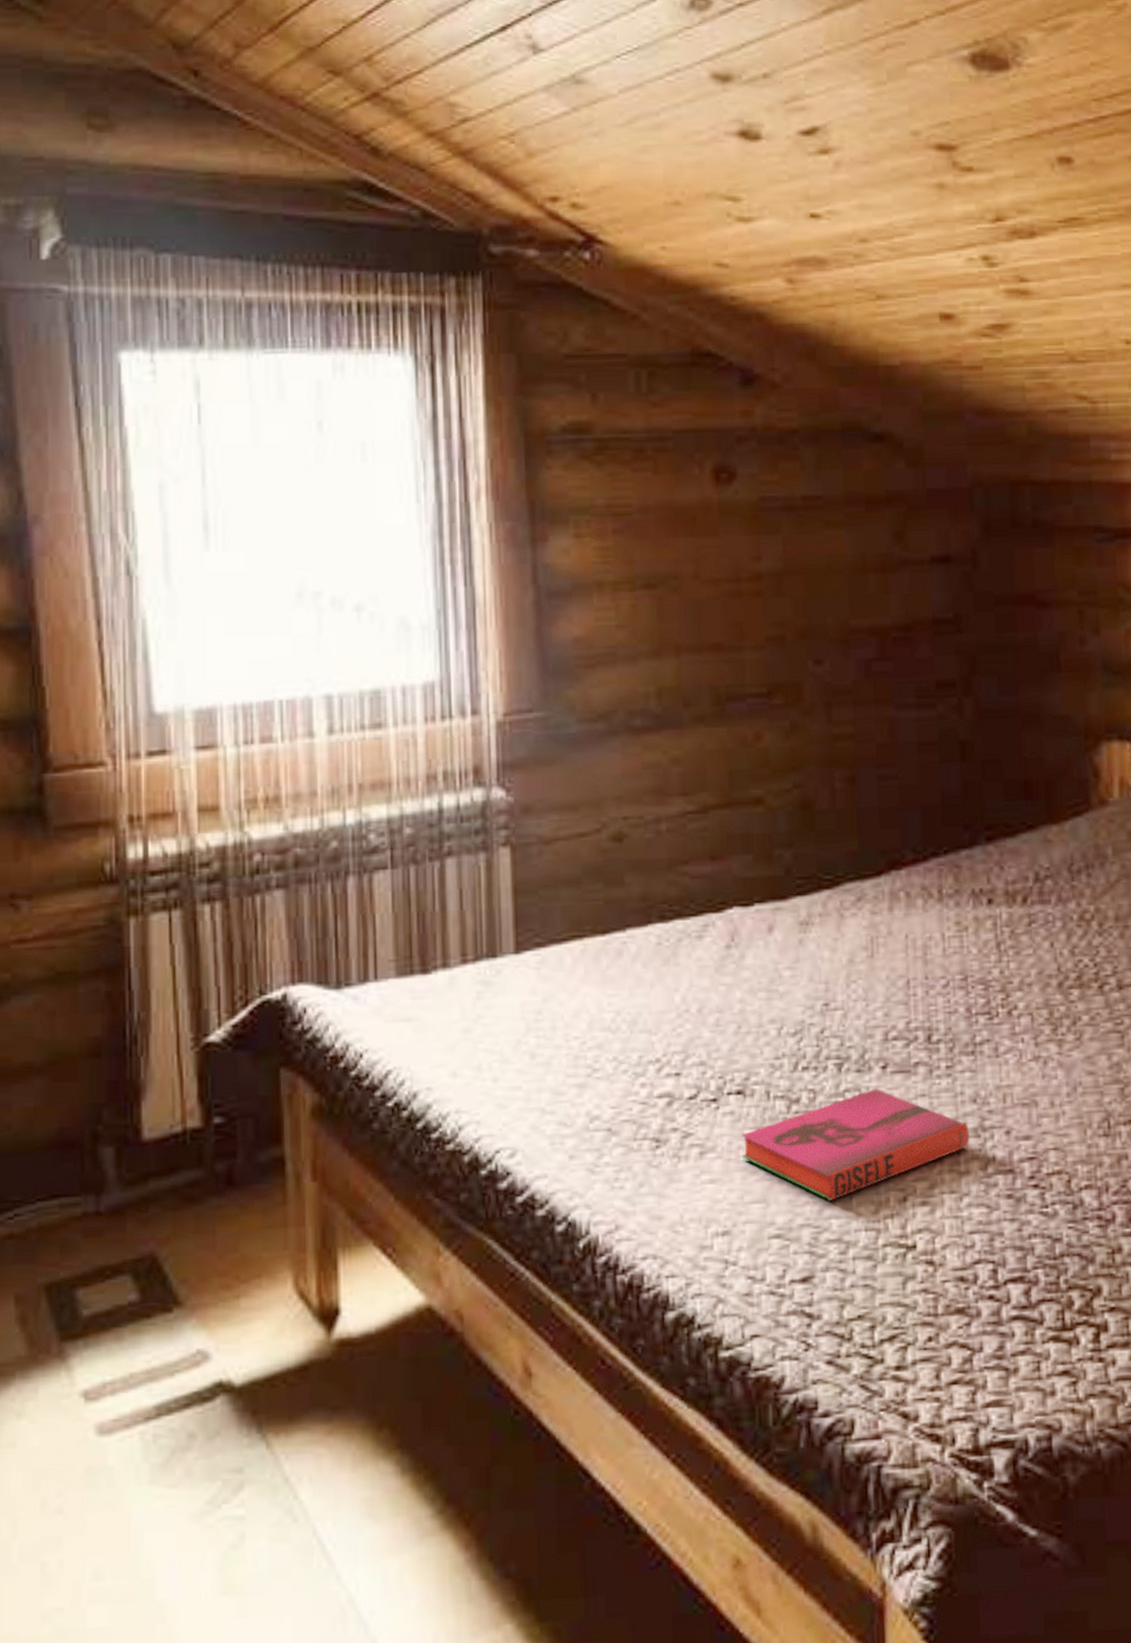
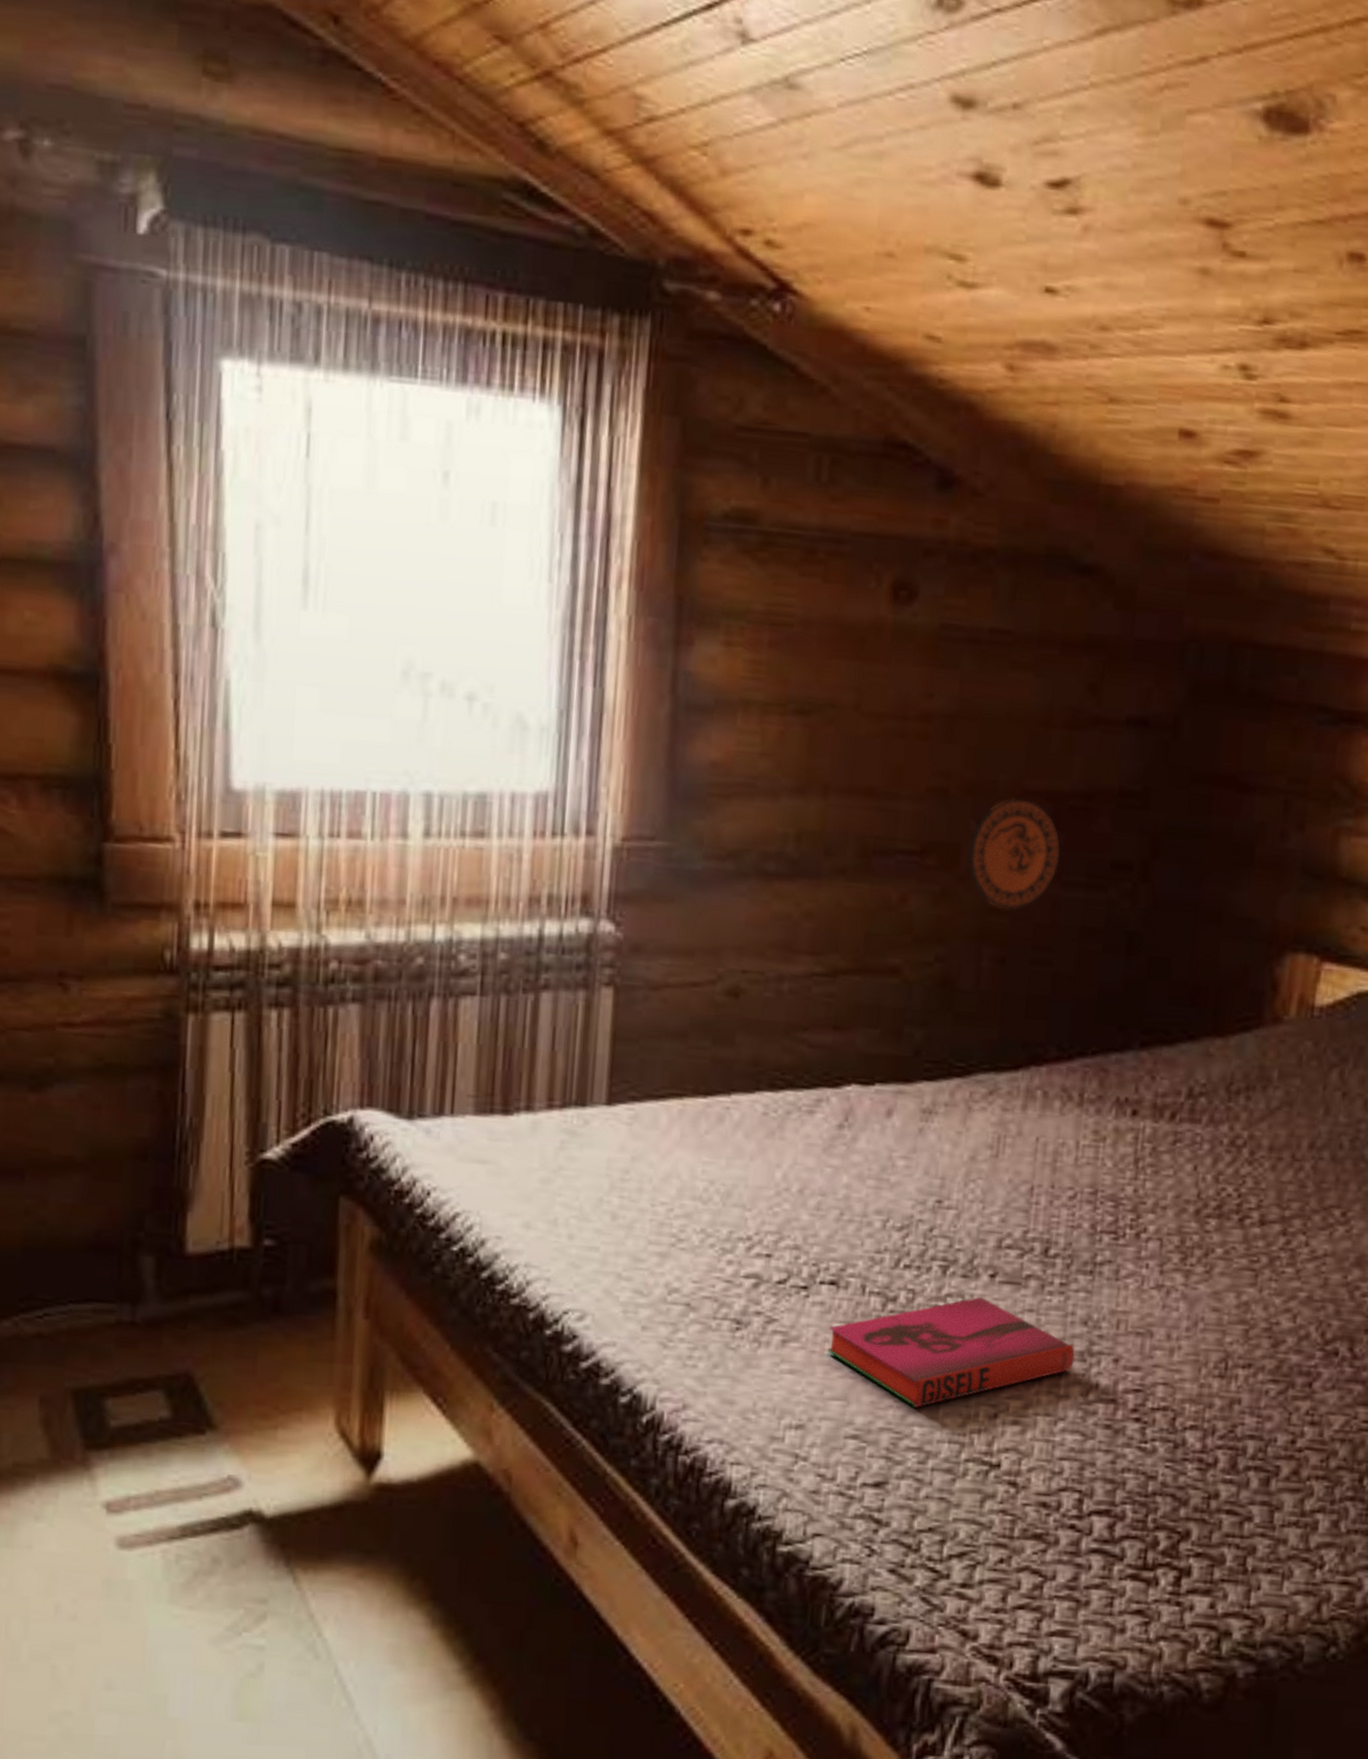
decorative plate: none [810,636,891,735] -> present [968,797,1061,911]

